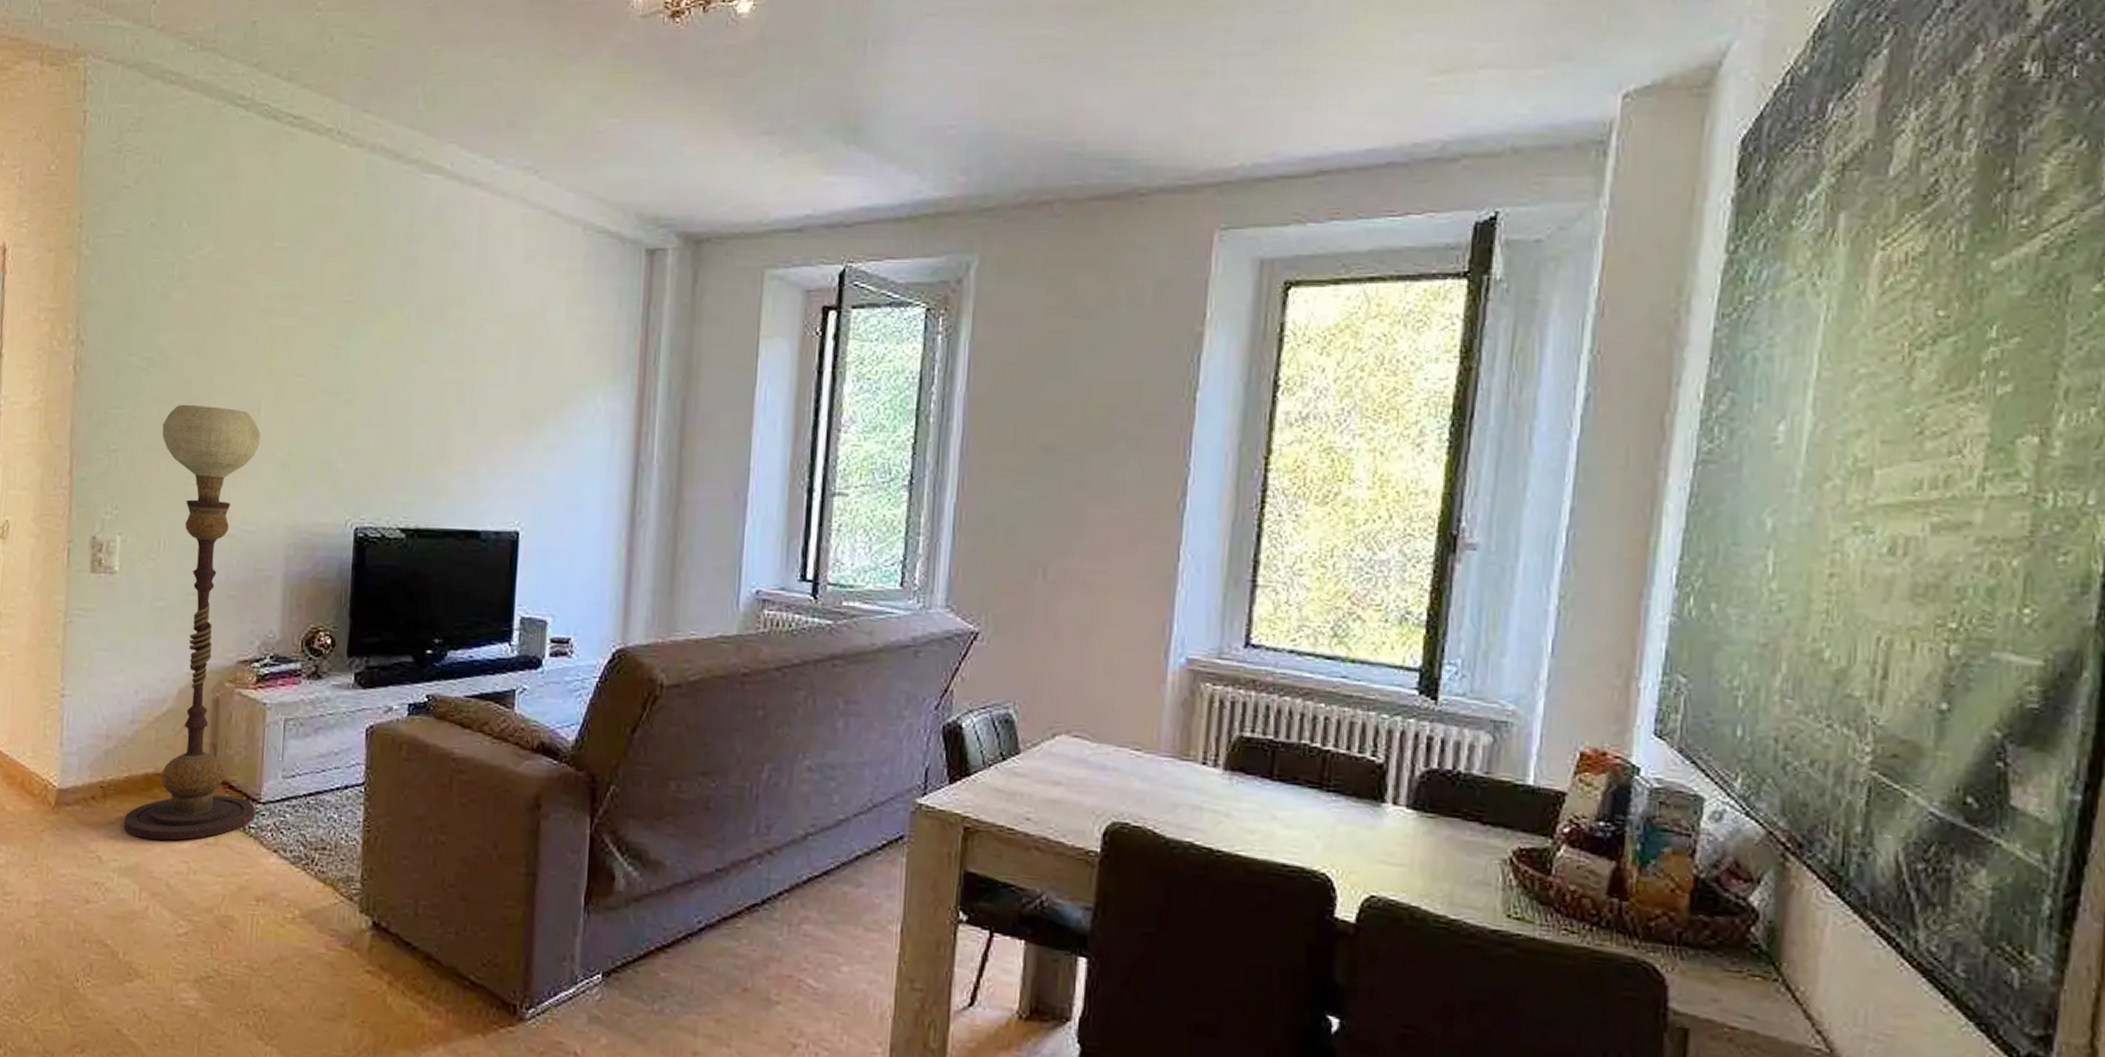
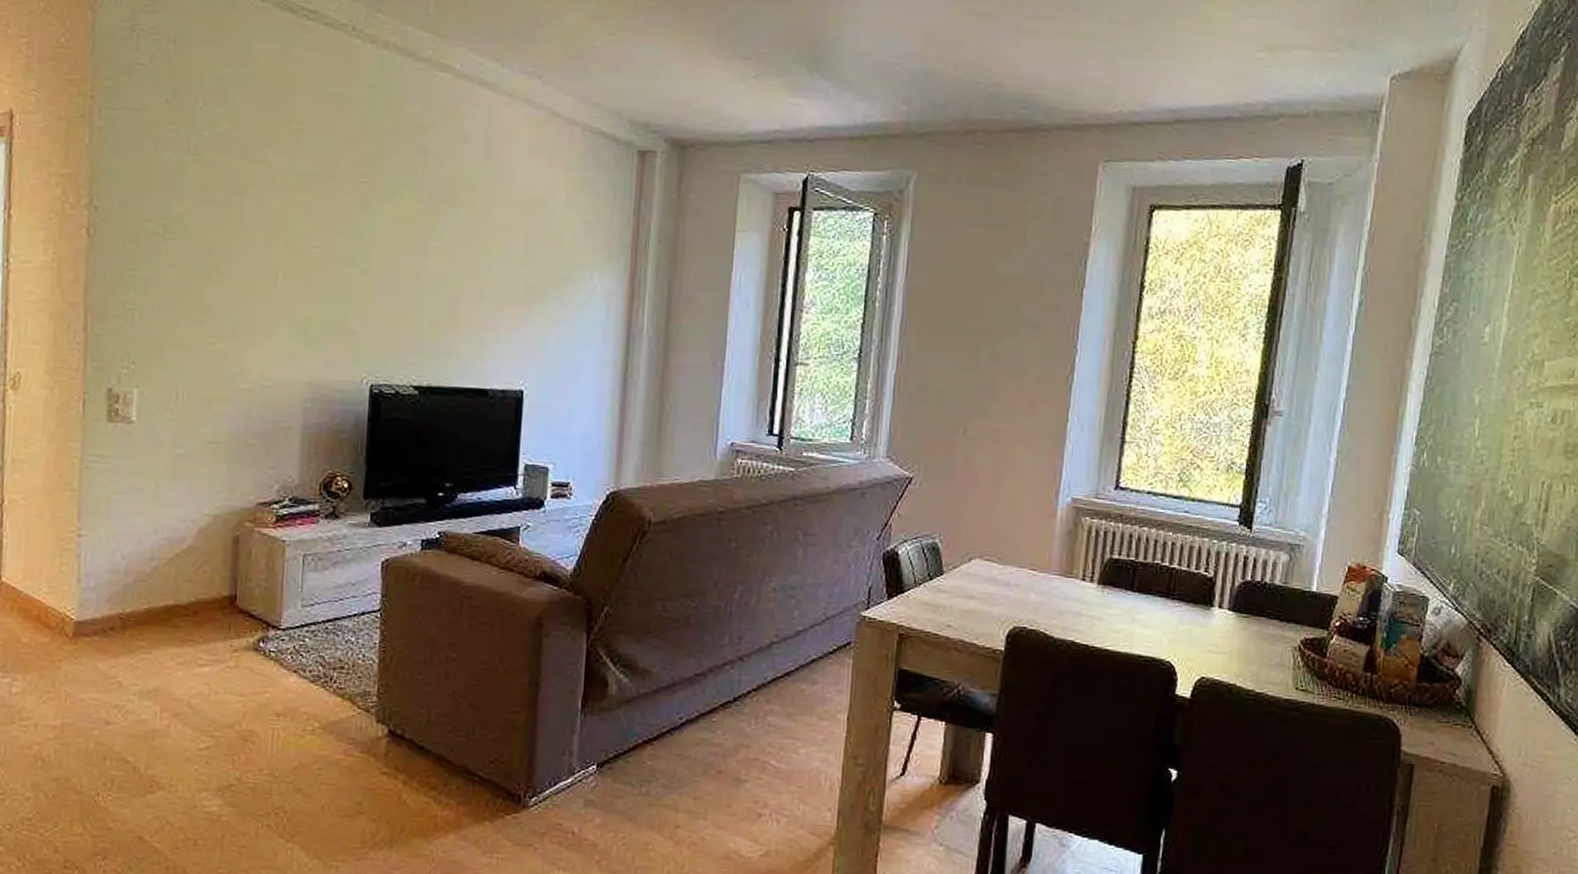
floor lamp: present [123,404,261,841] -> none [143,268,278,665]

